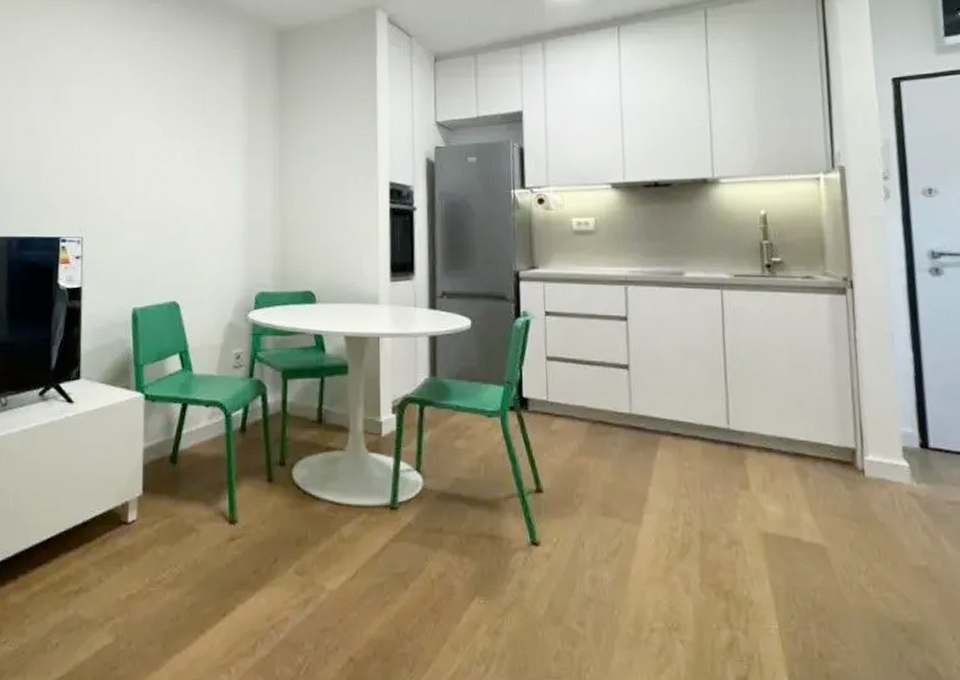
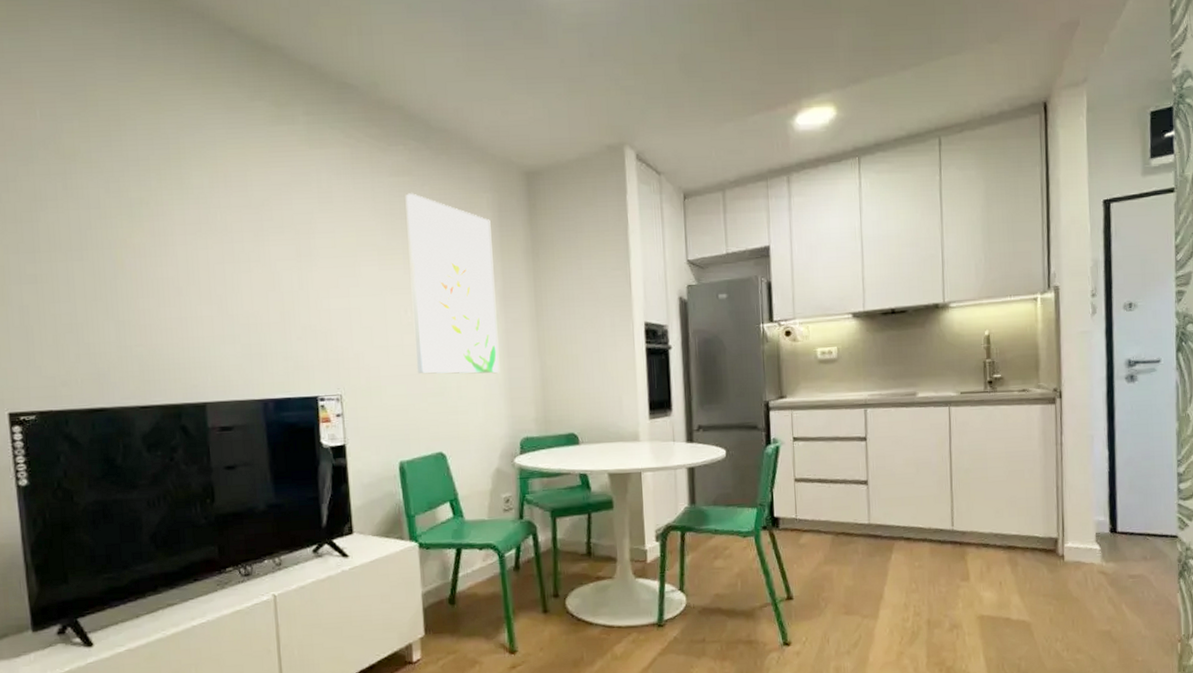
wall art: none [158,47,241,225] -> present [405,193,500,374]

